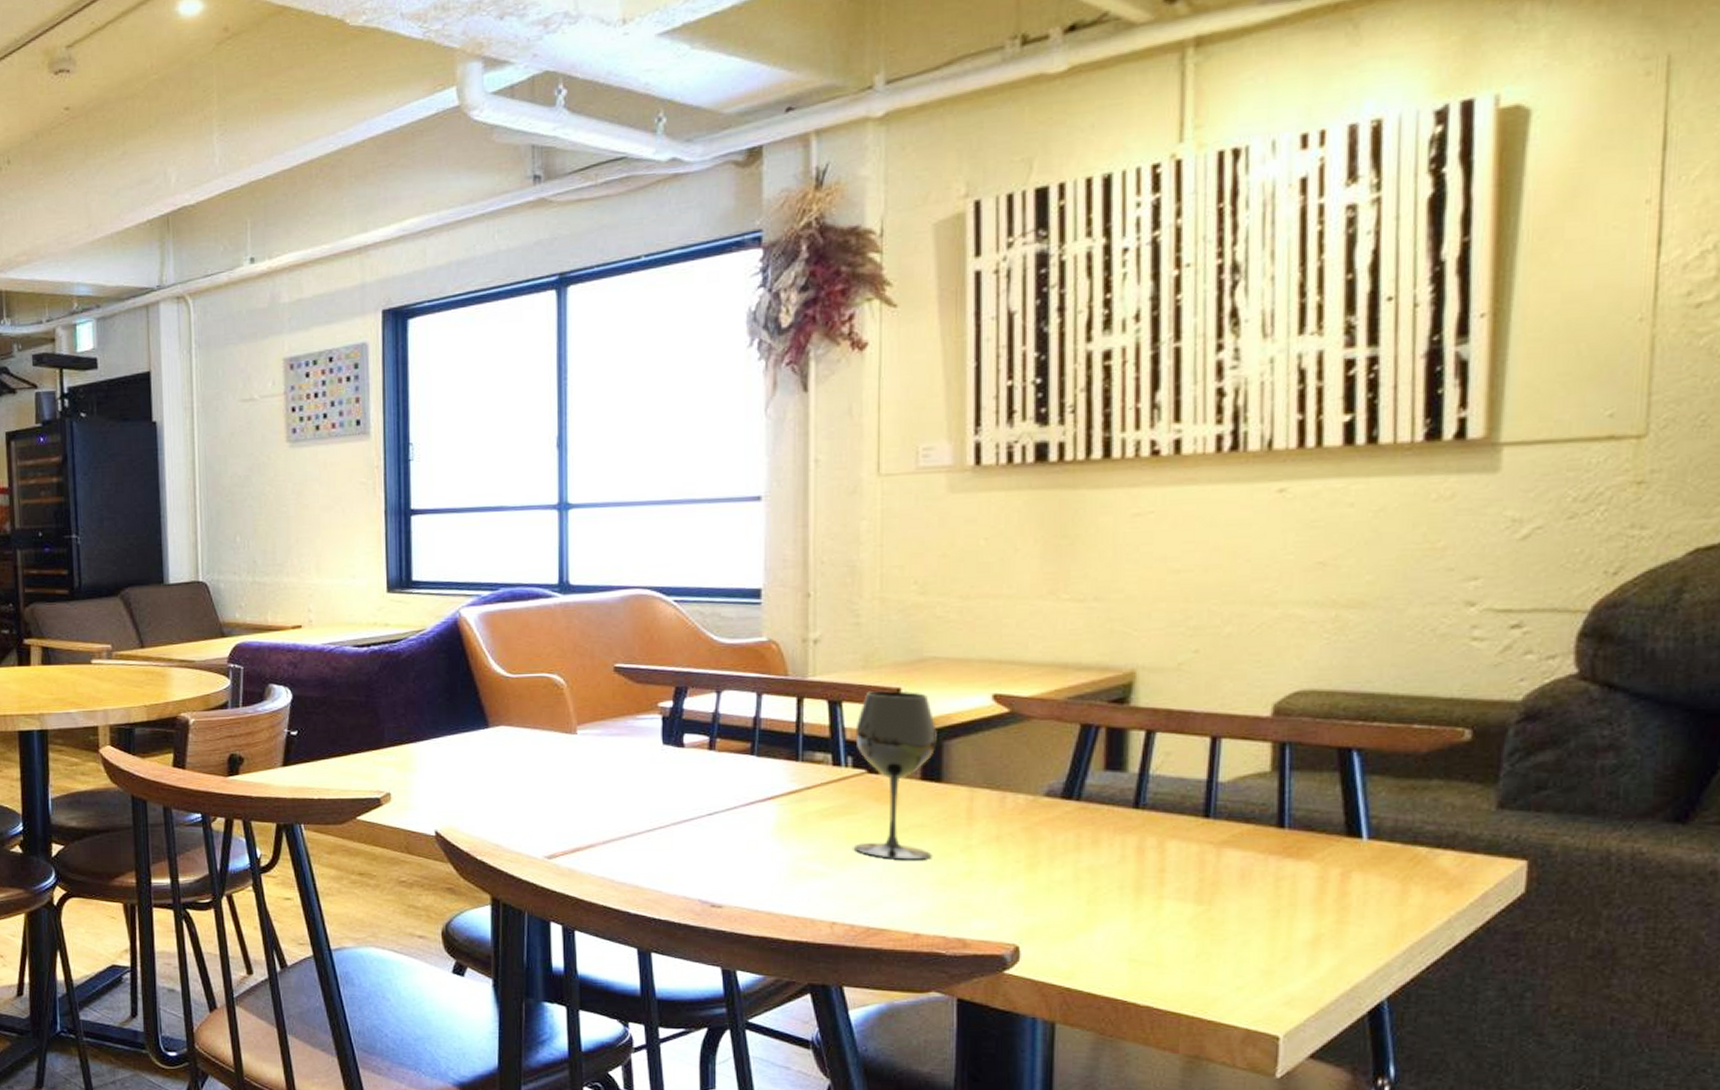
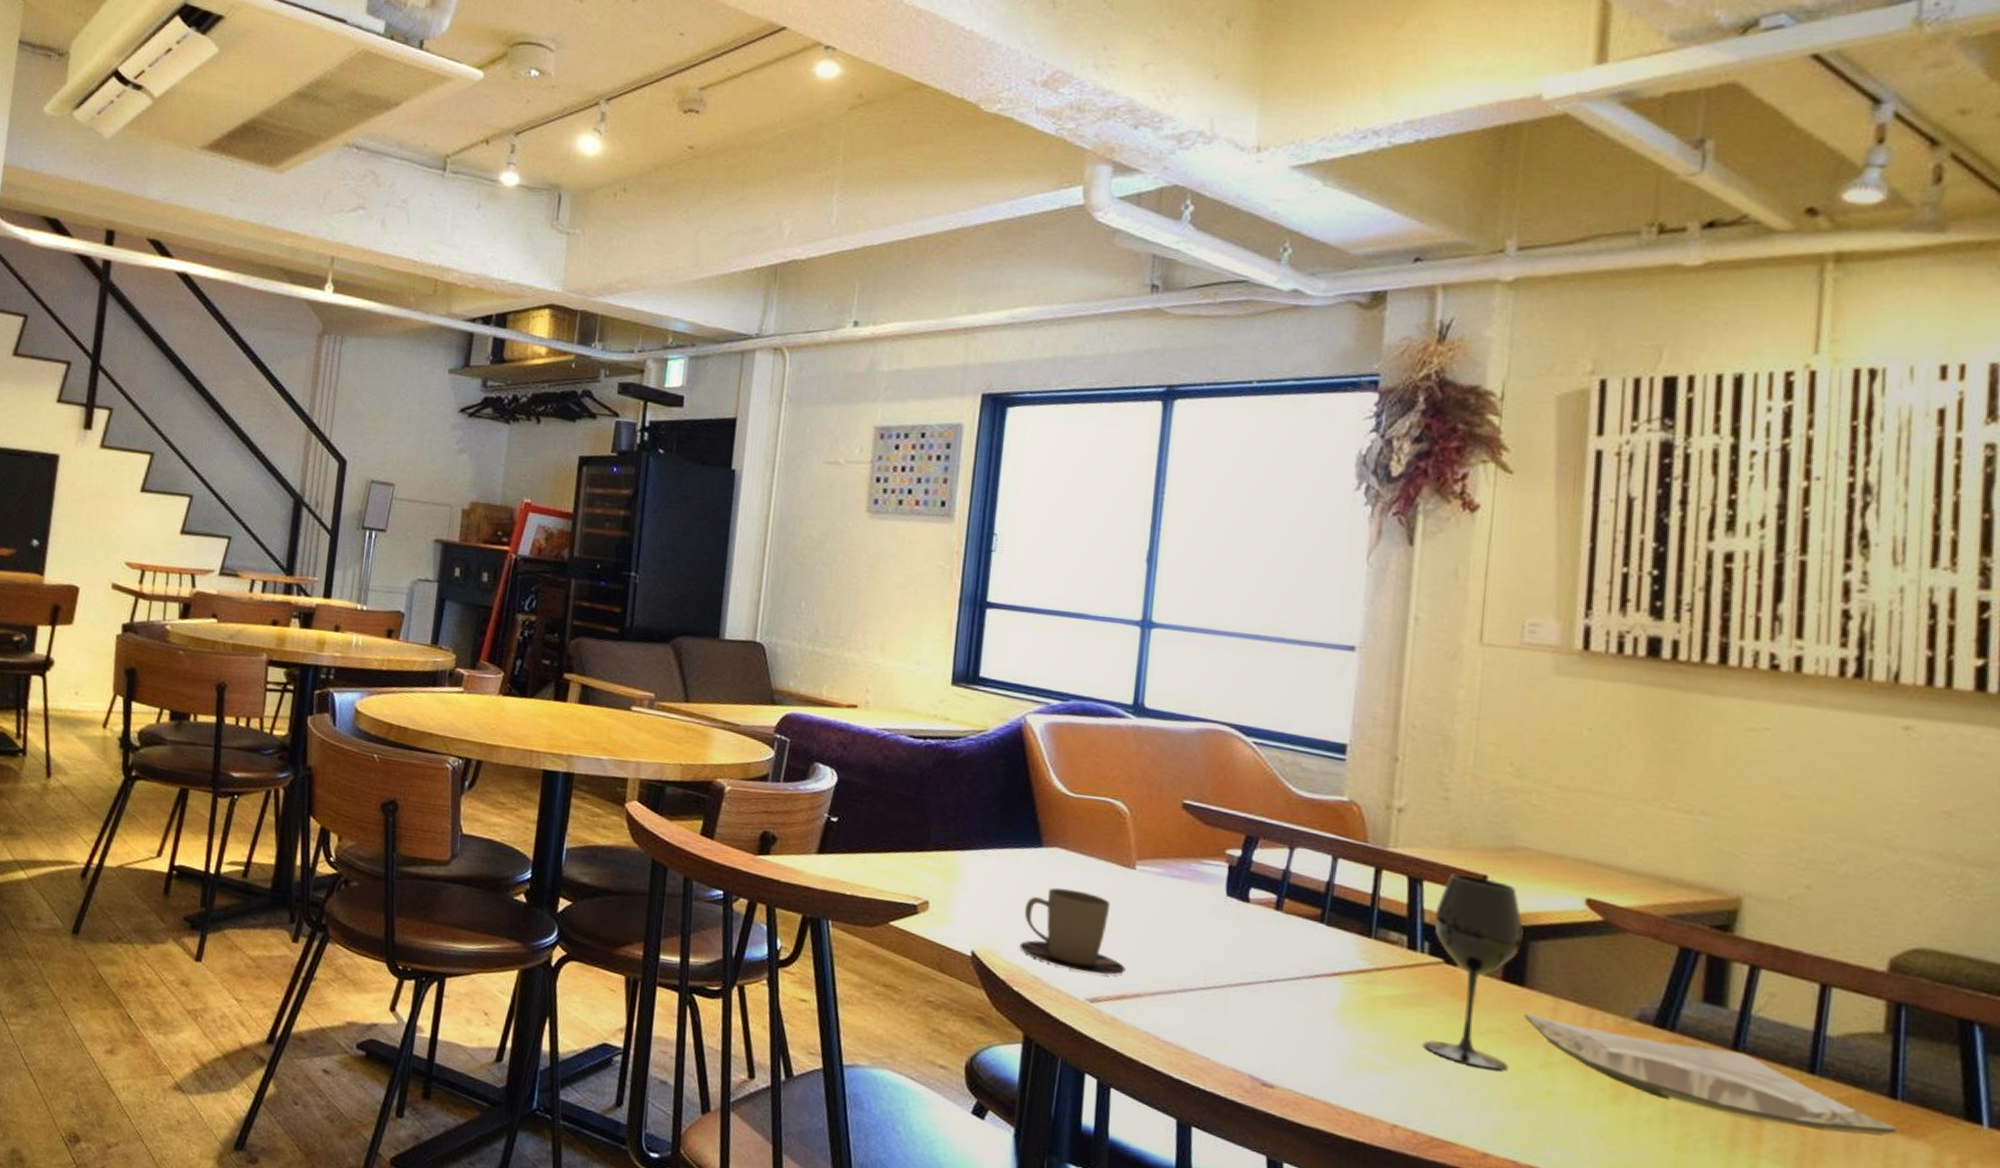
cup: none [478,761,577,833] -> present [1019,887,1126,975]
plate: none [942,805,1286,867] -> present [1523,1012,1898,1137]

